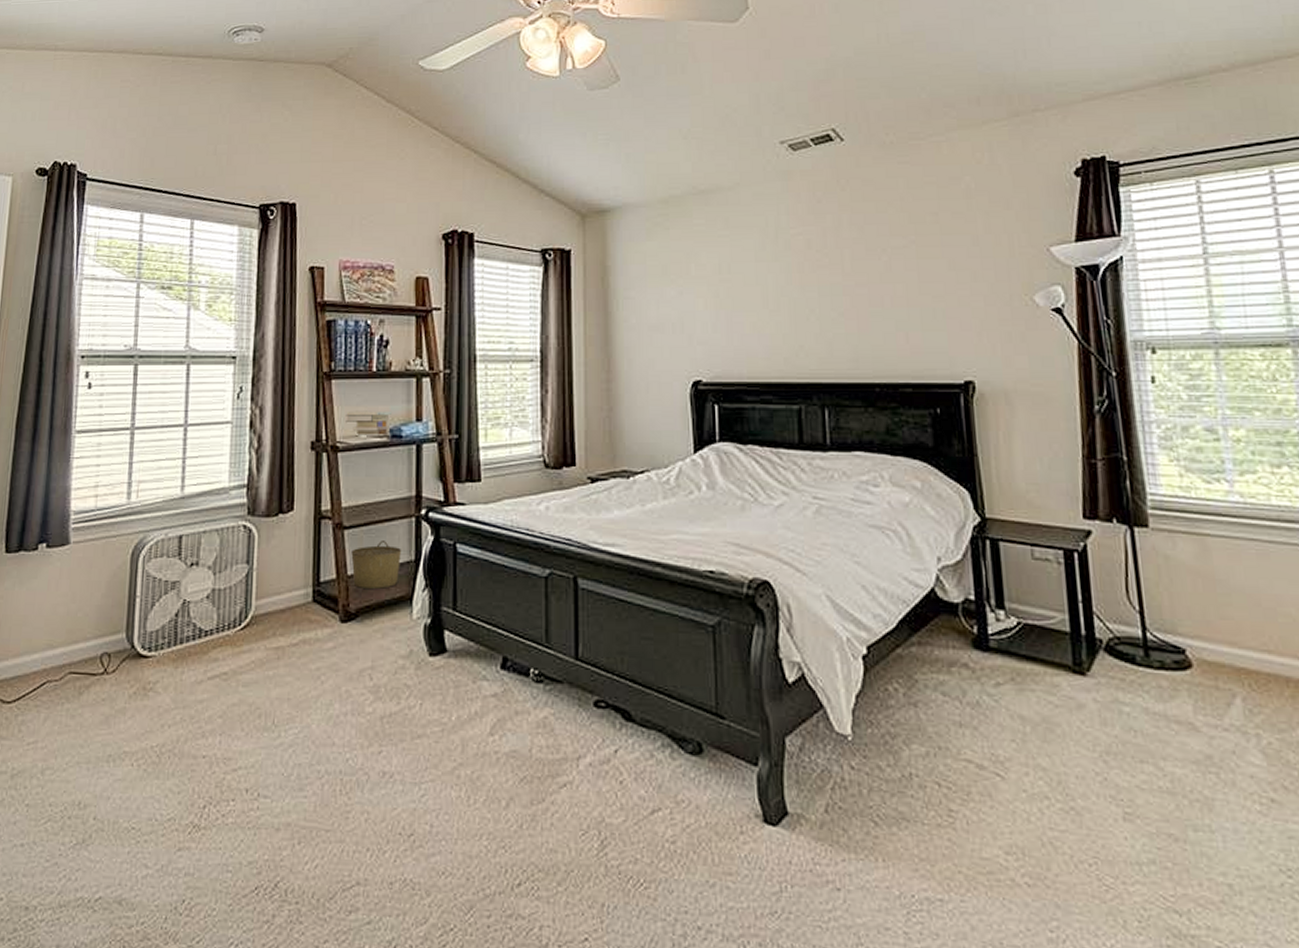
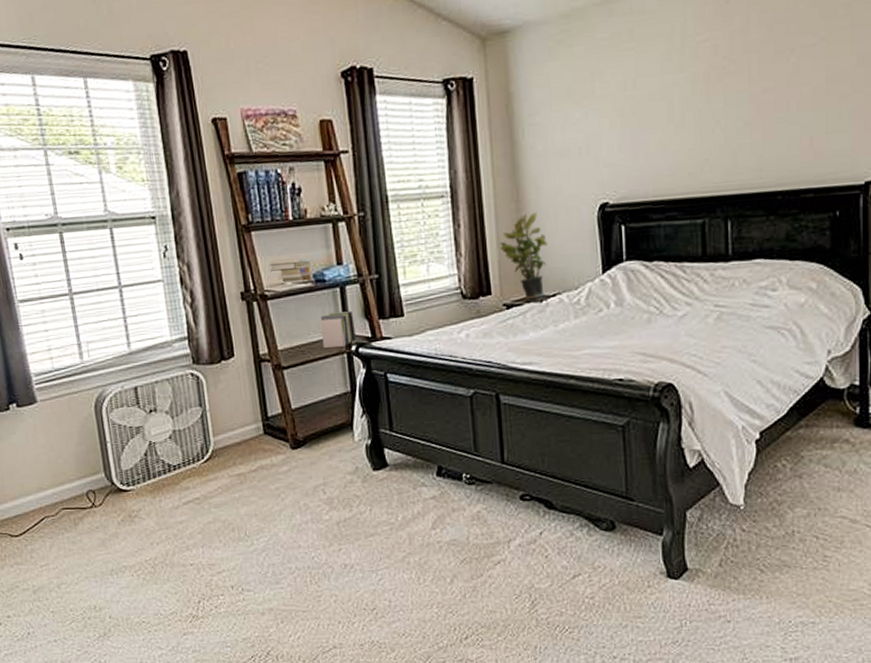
basket: present [351,541,401,589] -> none [292,376,338,419]
books: none [390,471,428,510] -> present [320,311,357,349]
potted plant: none [587,385,637,476] -> present [499,213,547,301]

